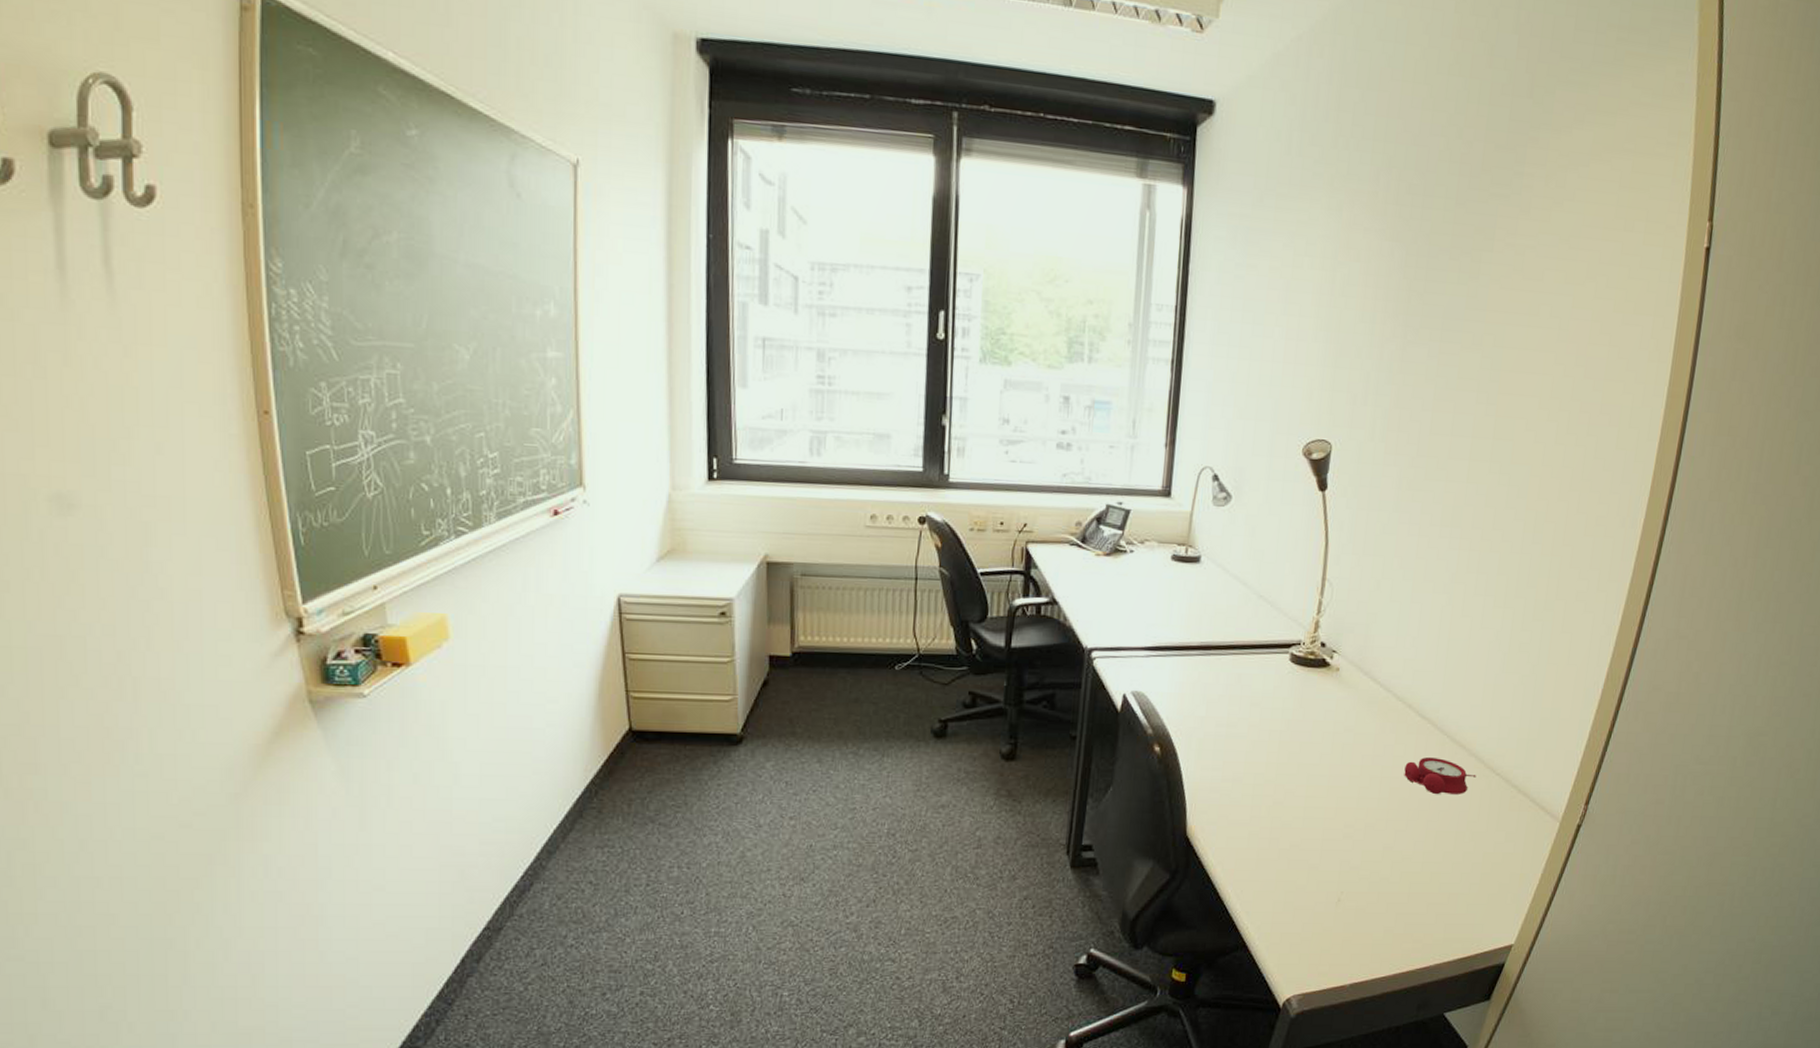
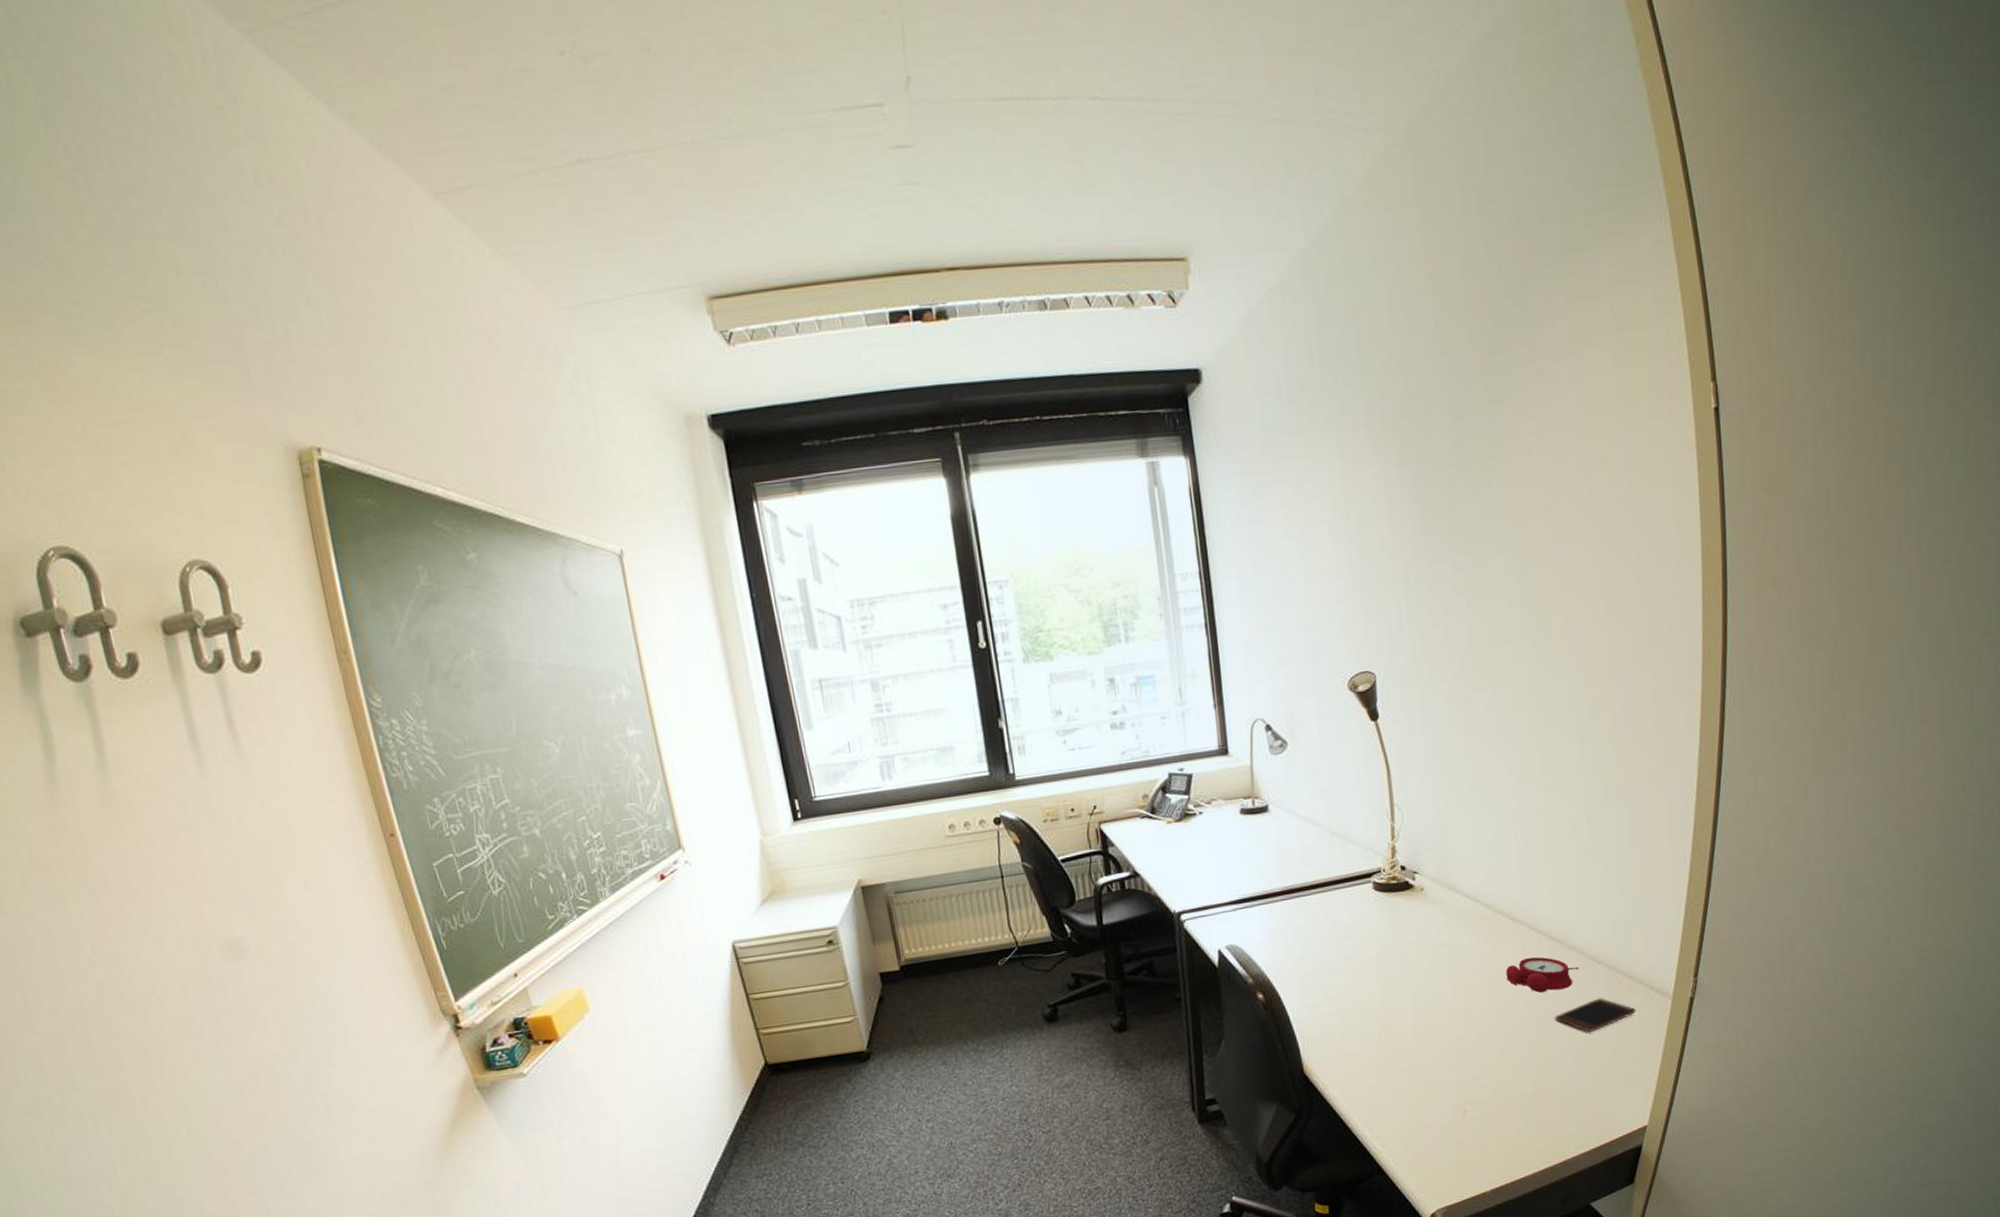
smartphone: none [1443,809,1524,842] -> present [1554,997,1636,1032]

